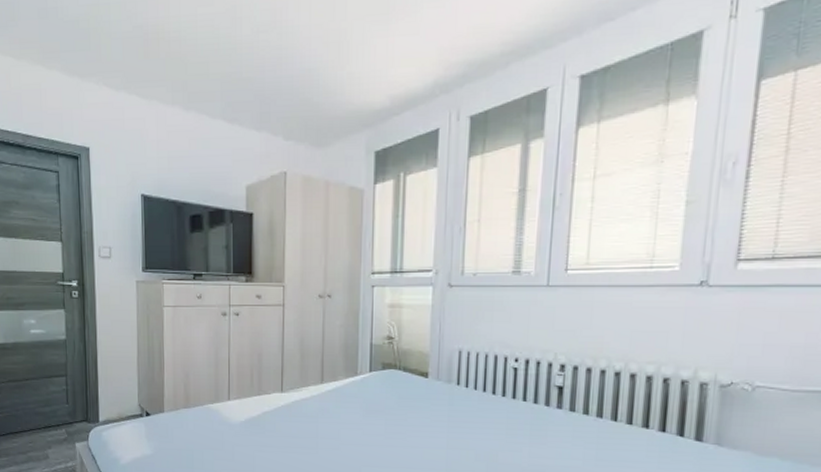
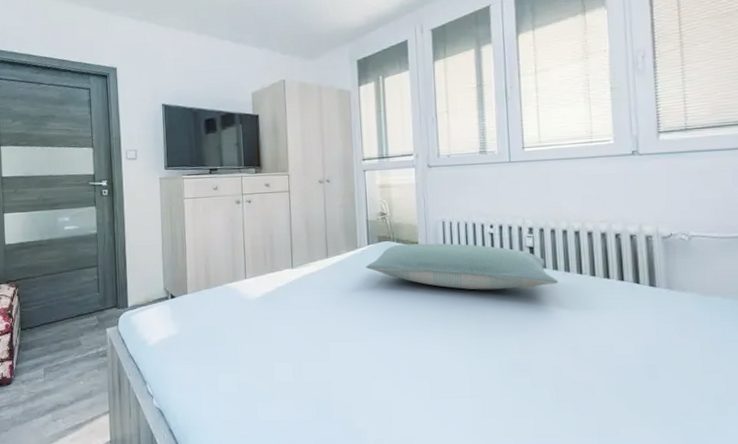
pillow: none [364,374,588,433] -> present [365,243,559,290]

